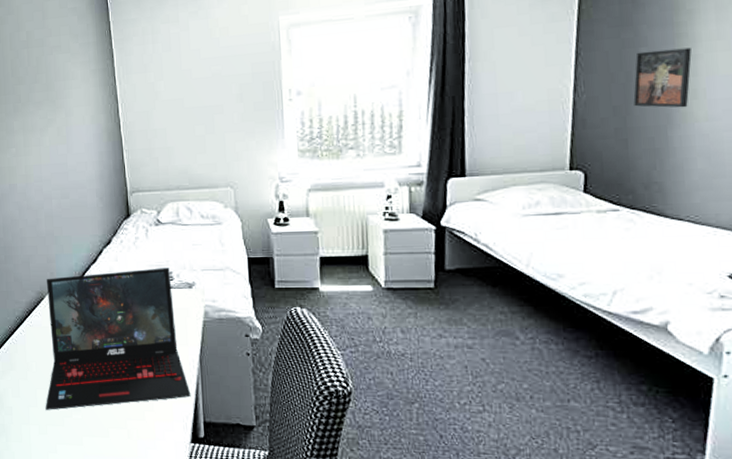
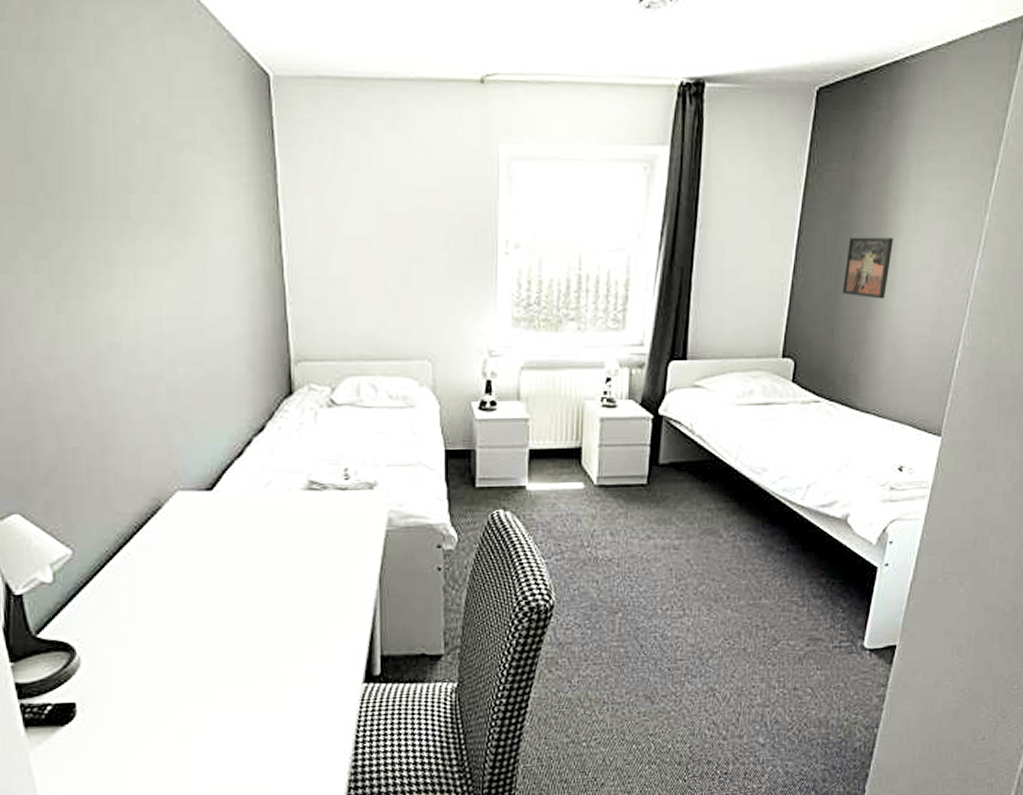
laptop: present [45,268,191,410] -> none [161,463,366,661]

